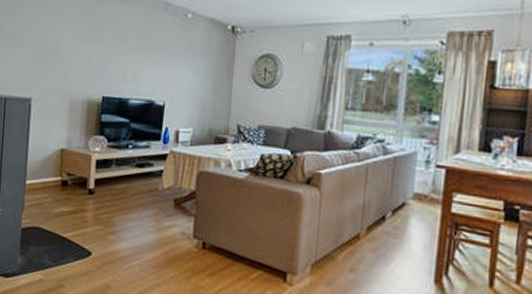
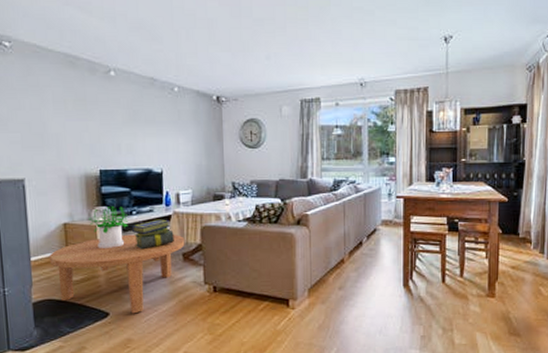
coffee table: none [43,169,179,259] -> present [50,234,185,314]
potted plant: none [85,136,123,182] -> present [89,206,128,248]
stack of books: none [125,156,168,189] -> present [131,219,174,250]

